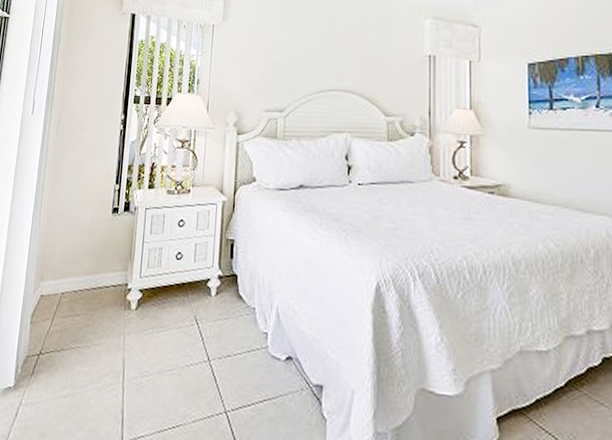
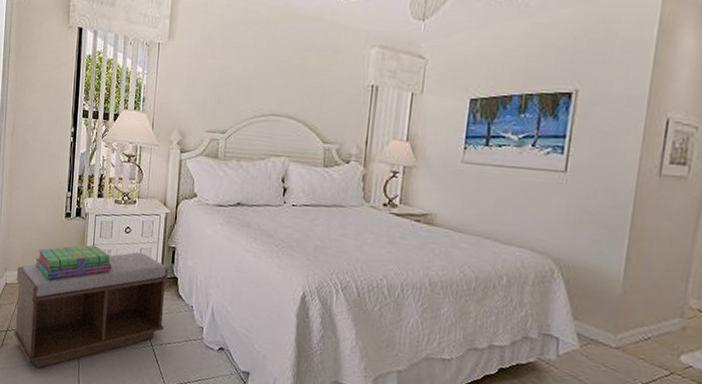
bench: none [47,248,227,400] -> present [13,252,169,368]
stack of books: none [76,243,164,288] -> present [35,244,113,280]

